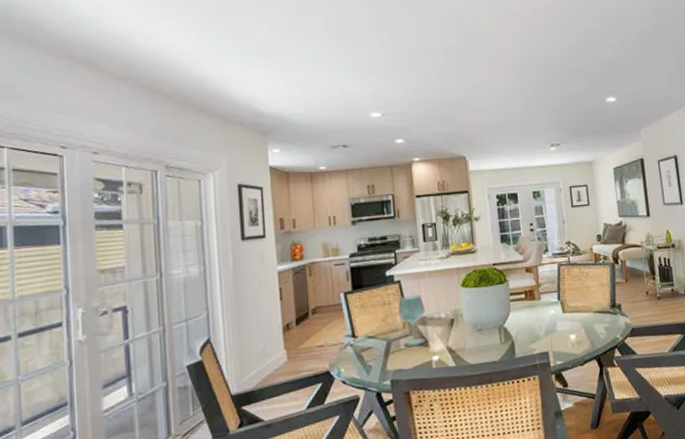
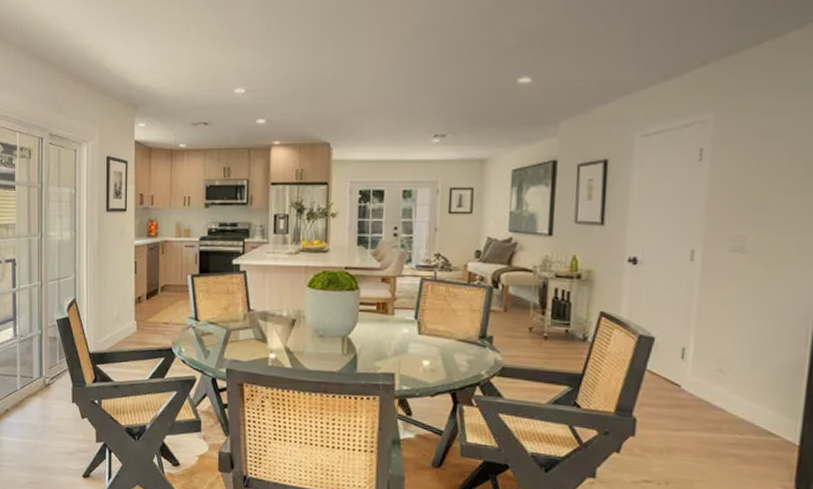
wine glass: present [397,295,426,347] -> none [240,288,268,340]

